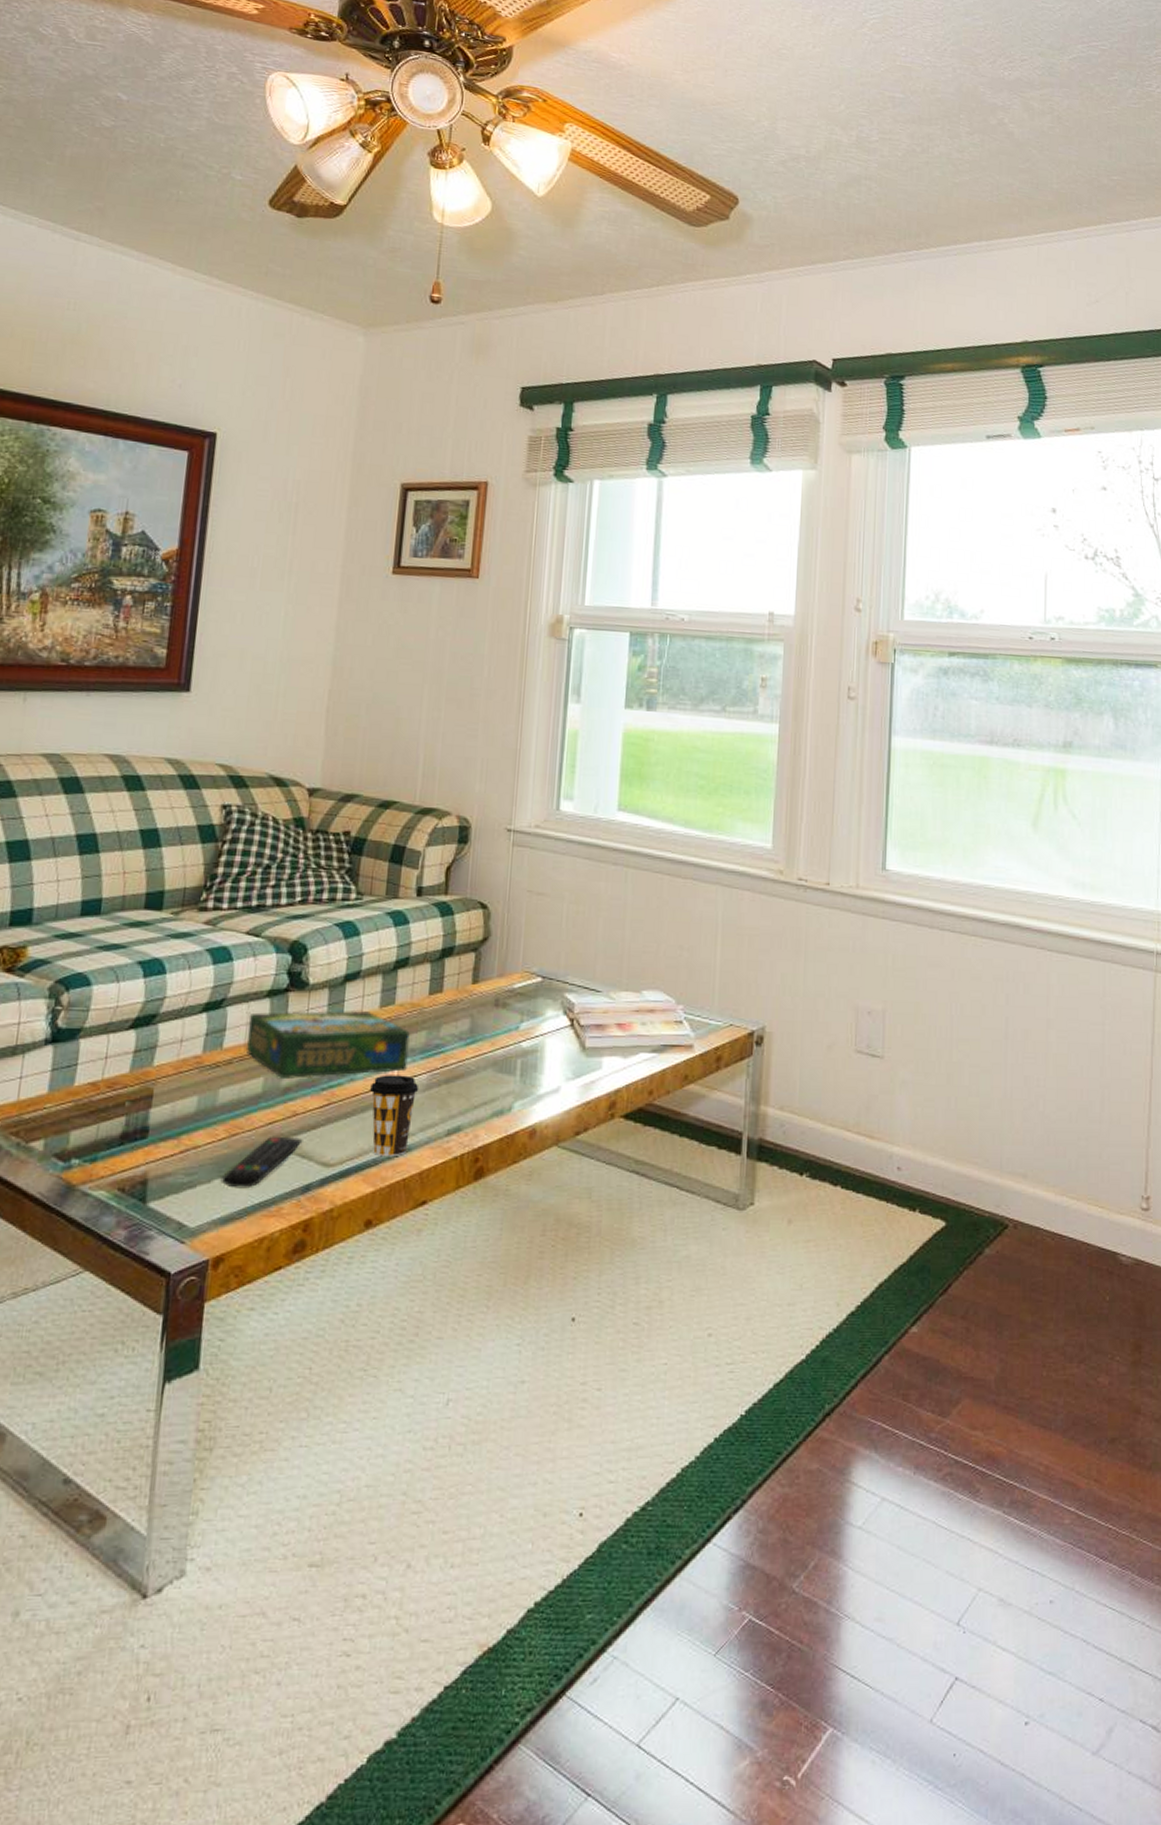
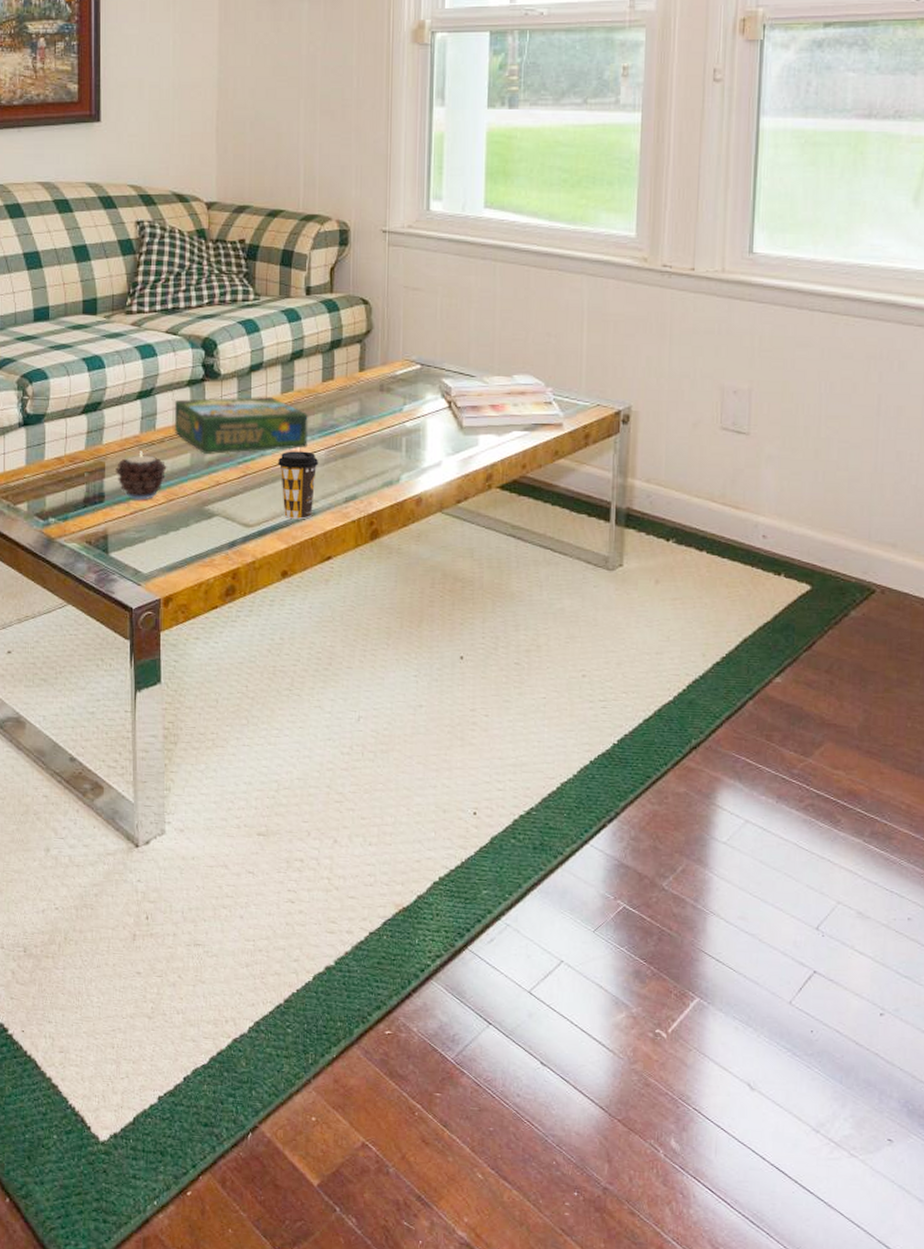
candle: none [166,1074,233,1136] -> present [115,451,167,500]
remote control: present [220,1136,303,1189] -> none [164,501,226,544]

